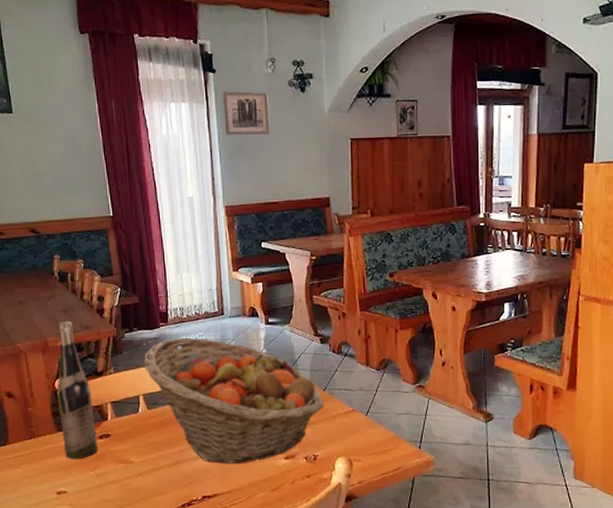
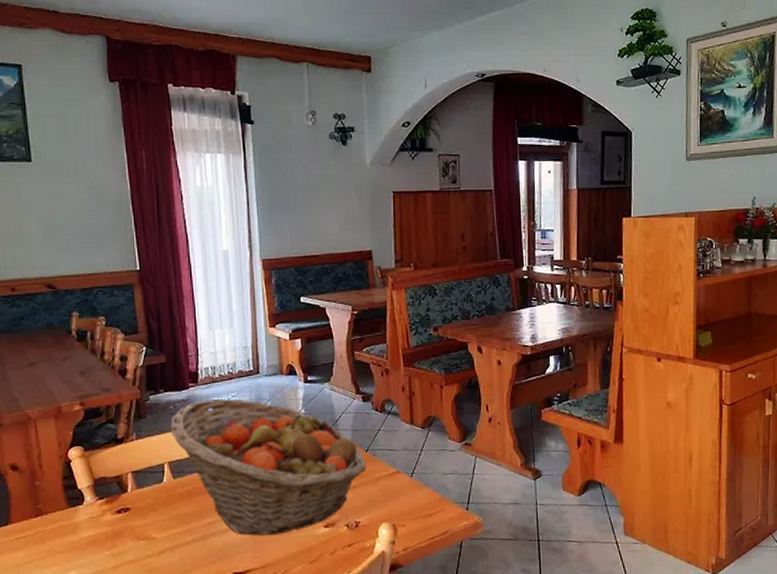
wine bottle: present [57,321,98,459] -> none [70,384,115,538]
wall art: present [223,90,271,136] -> none [261,142,311,187]

